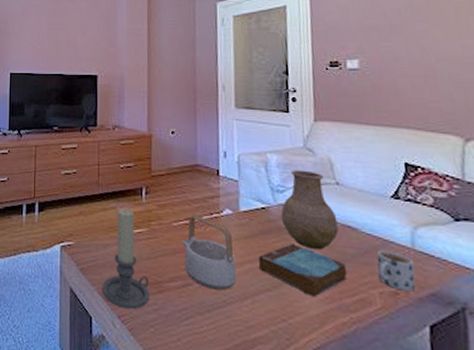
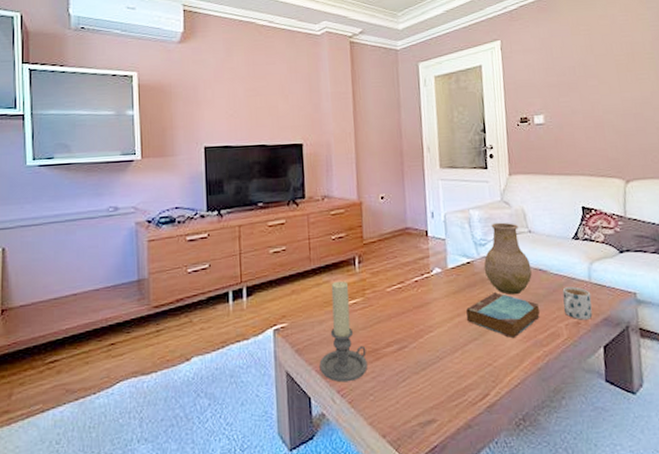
teapot: present [182,215,236,290] -> none [396,278,447,348]

